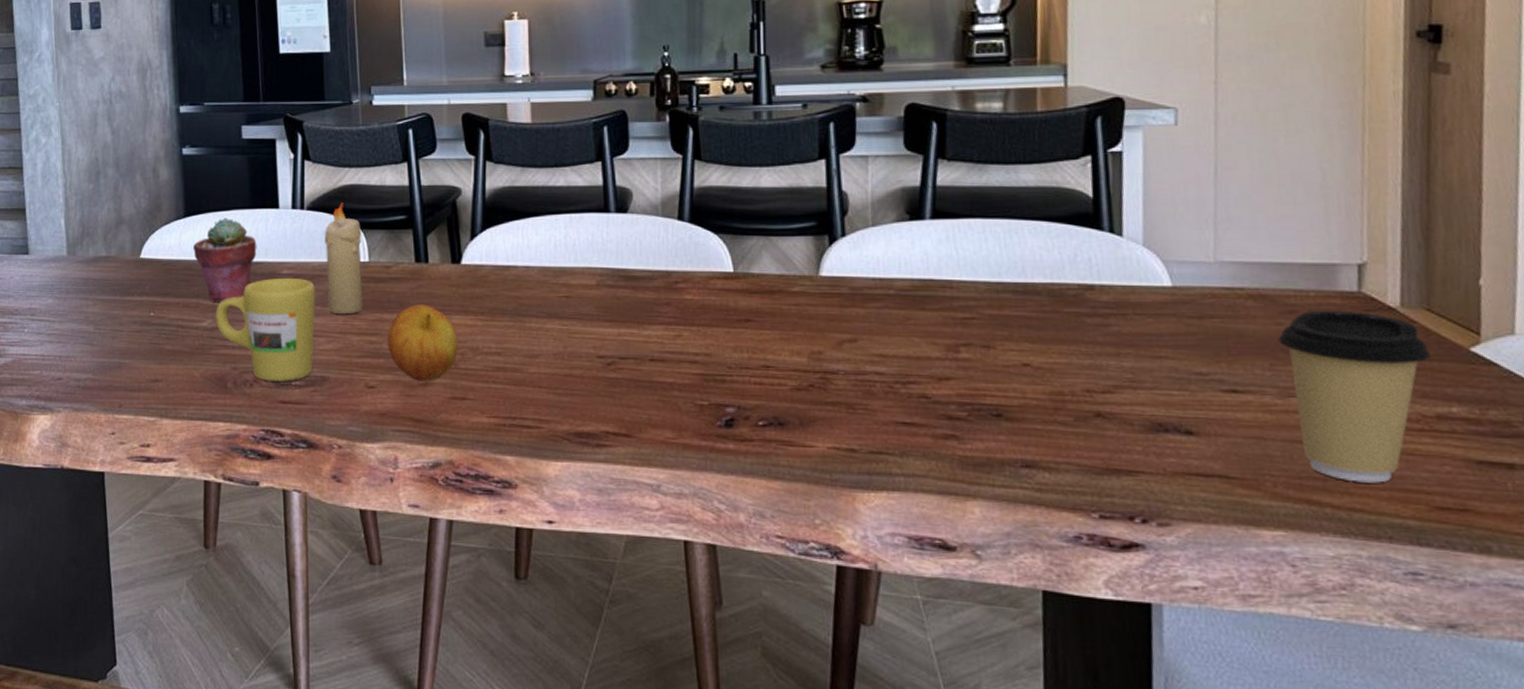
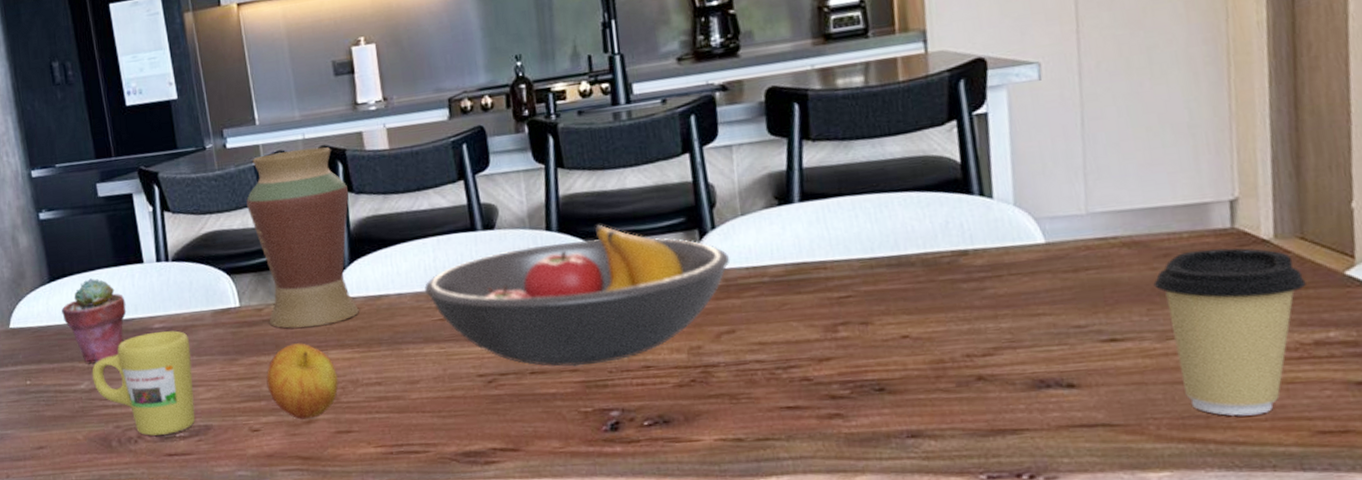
candle: present [325,202,363,315] -> none [192,250,239,363]
vase: none [387,114,488,289] -> present [246,147,359,329]
fruit bowl: none [553,219,858,358] -> present [425,224,730,367]

